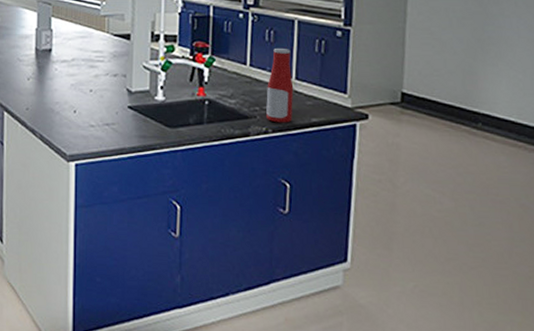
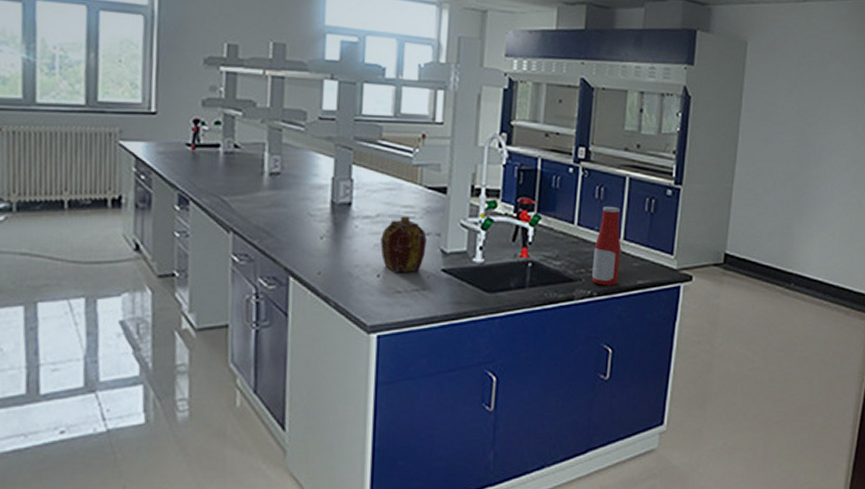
flask: none [76,60,114,109] -> present [380,216,427,272]

